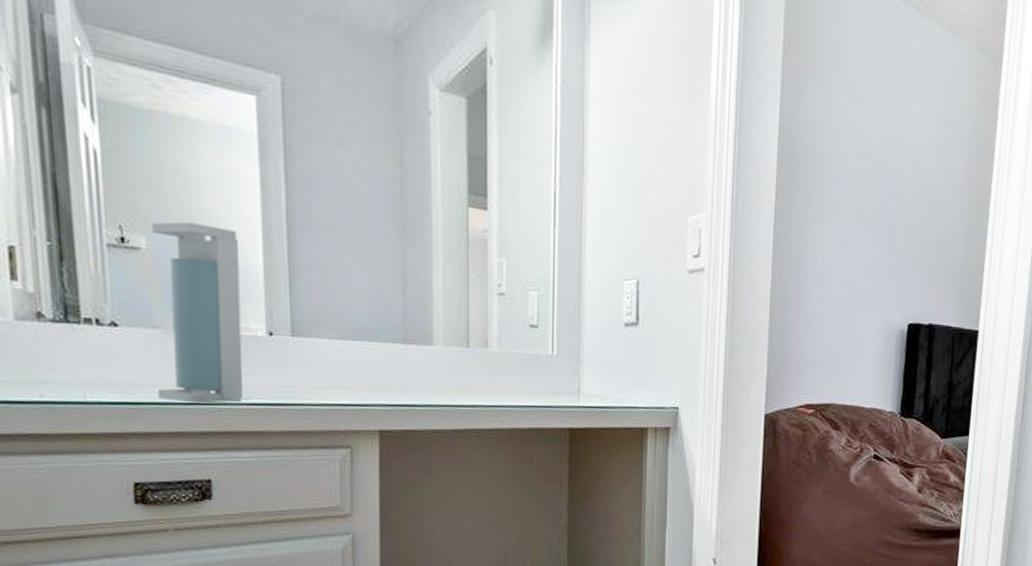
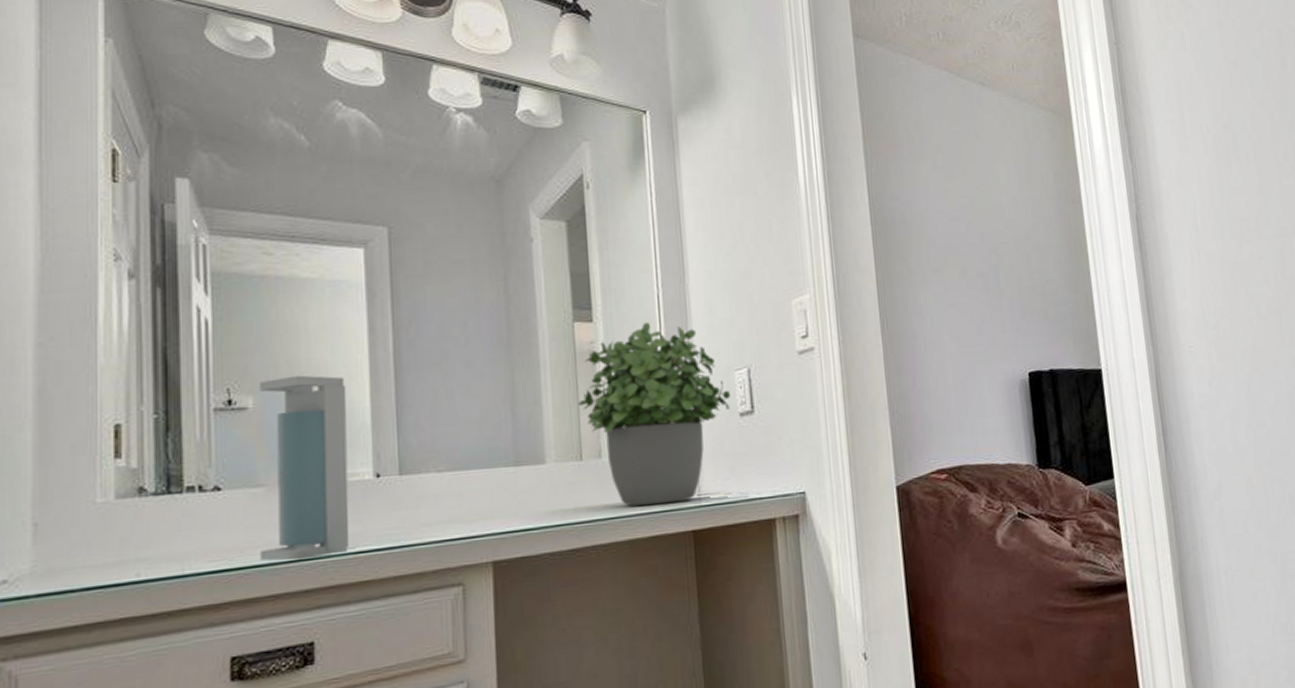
potted plant: none [467,218,618,401] -> present [577,322,732,507]

